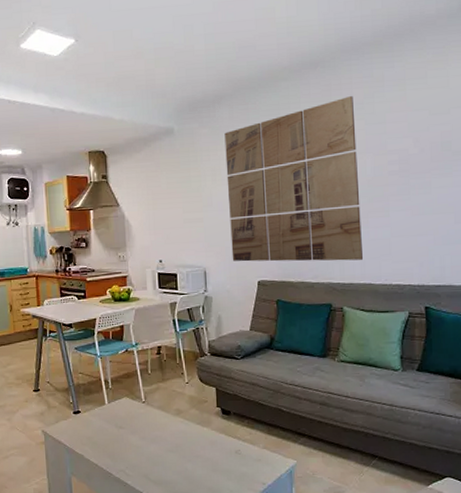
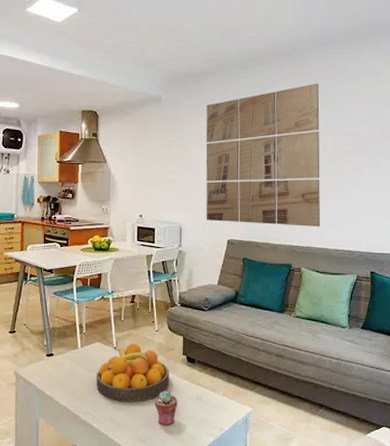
fruit bowl: none [127,397,205,458] -> present [96,343,170,402]
potted succulent: none [190,445,215,481] -> present [154,390,177,425]

